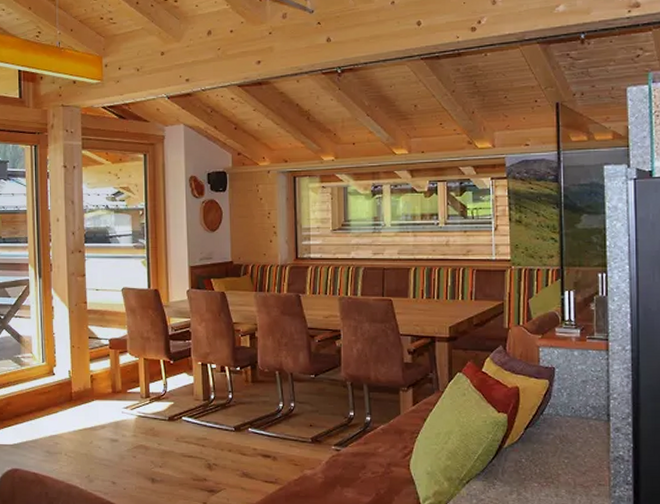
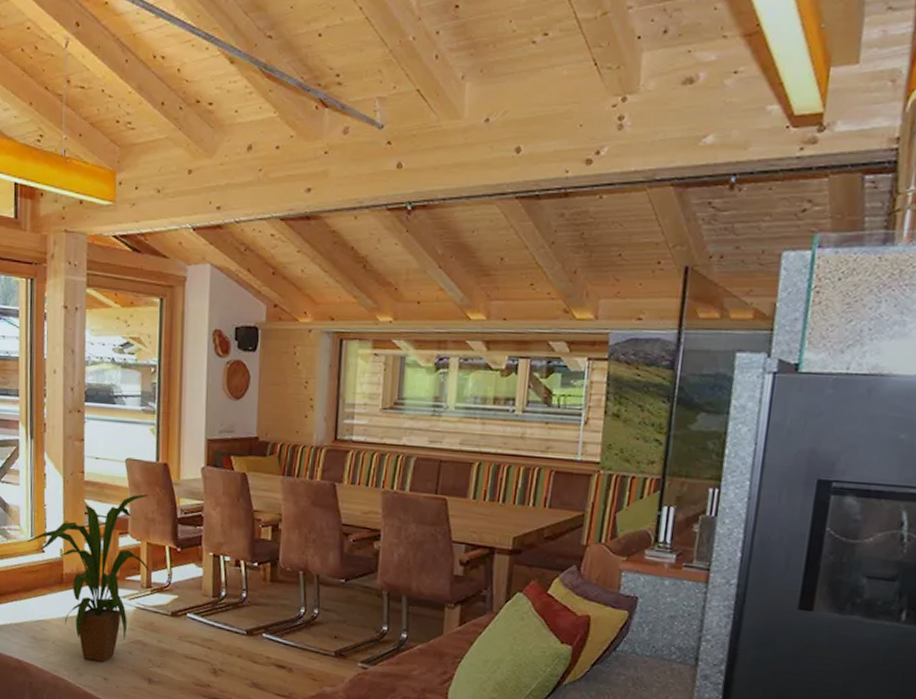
house plant: none [39,317,148,468] -> present [27,494,151,662]

